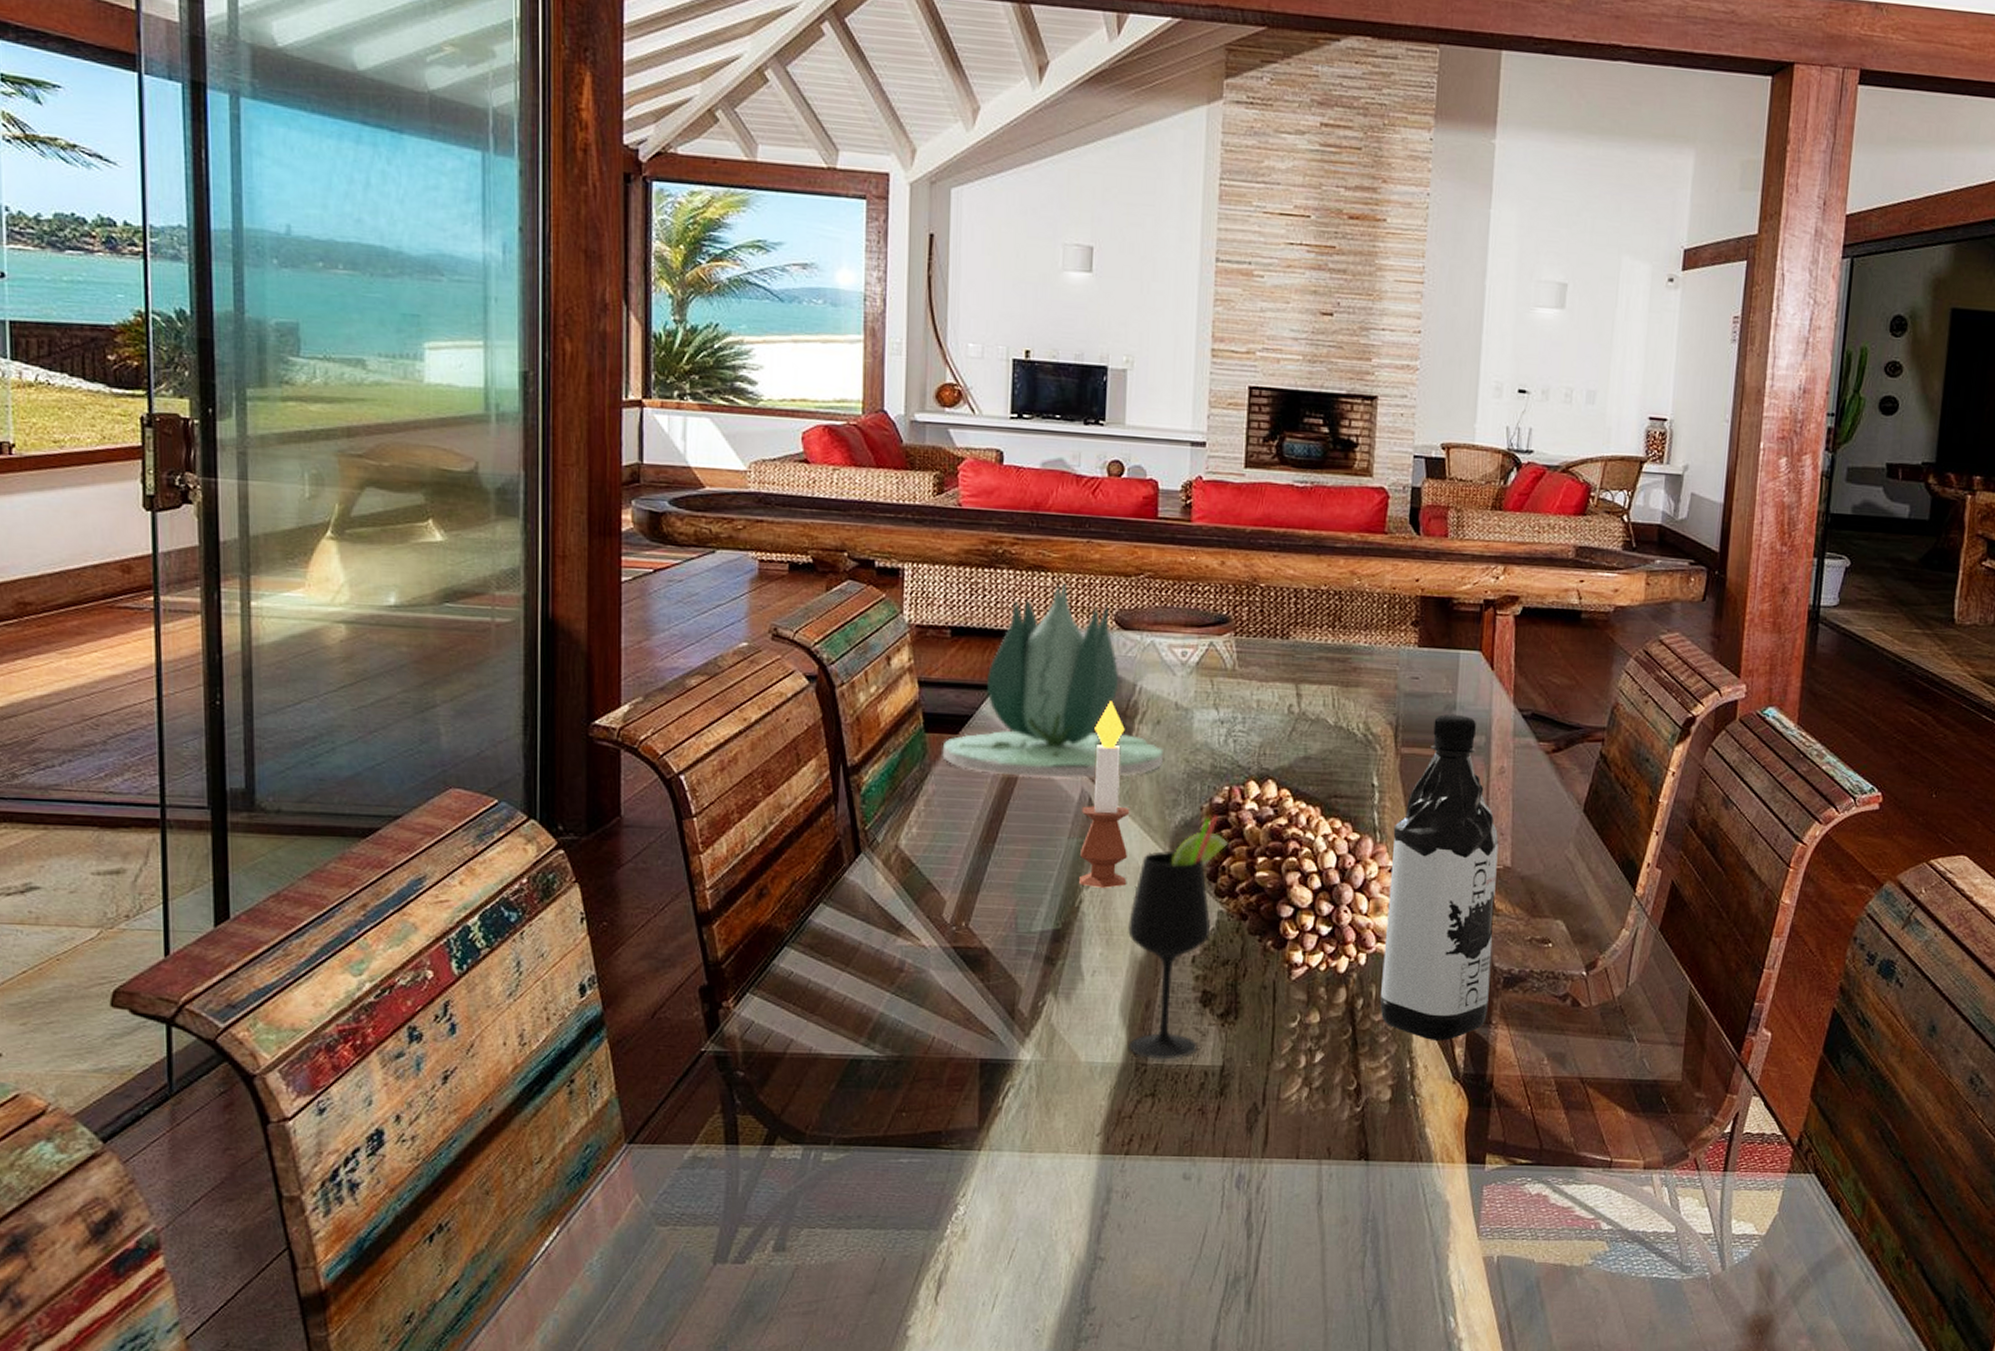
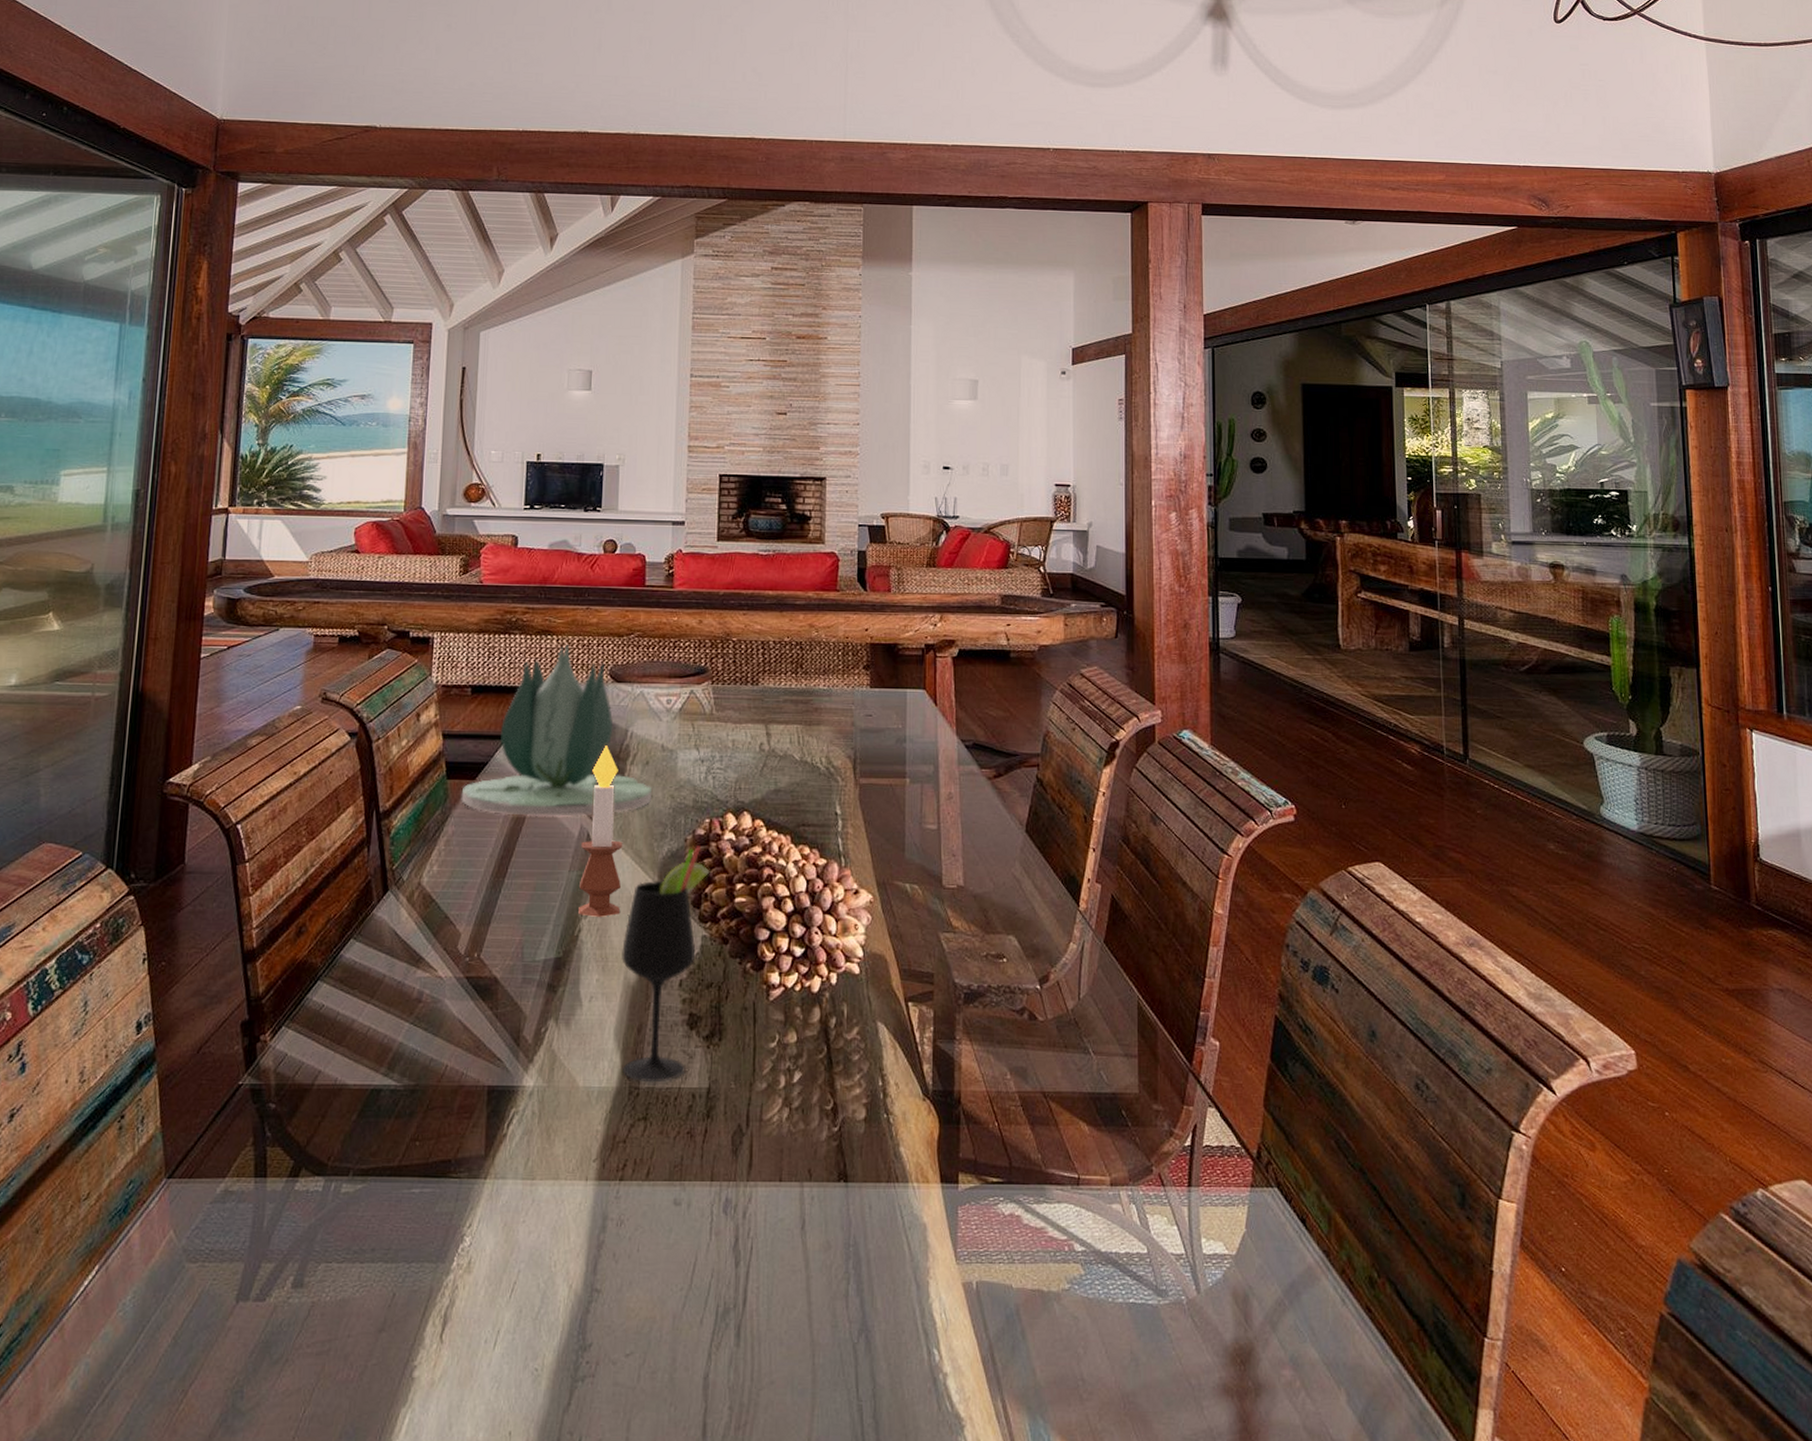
water bottle: present [1380,714,1499,1041] -> none [852,747,952,1057]

